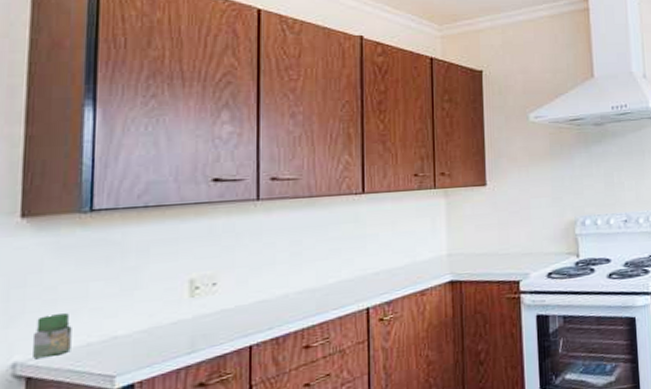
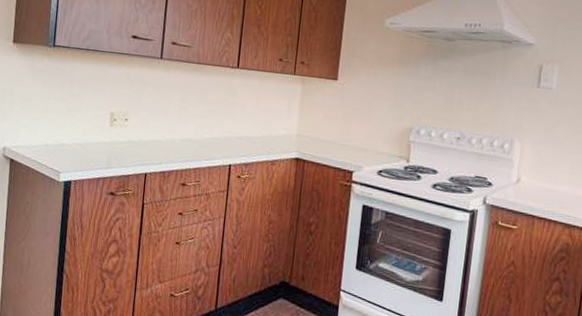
jar: present [32,313,72,360] -> none [15,118,38,149]

